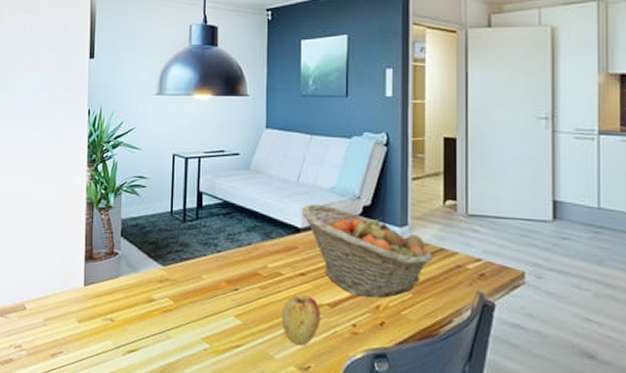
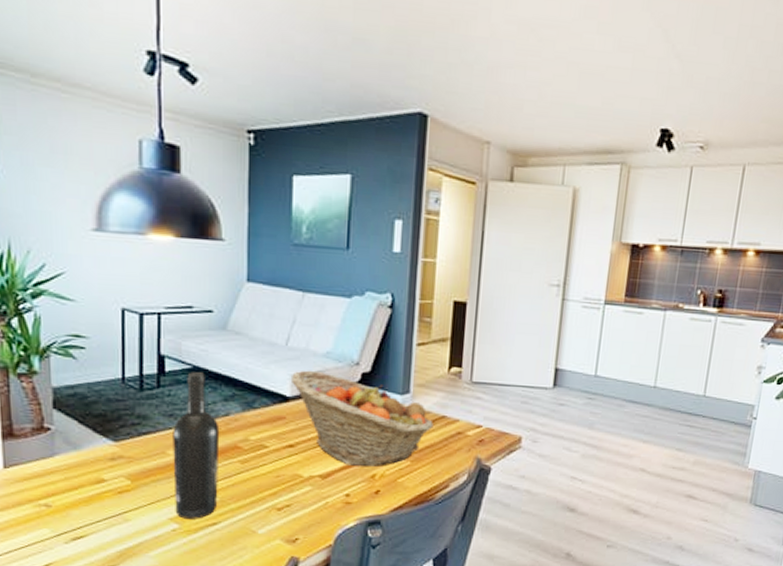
wine bottle: none [206,206,244,341] -> present [173,372,220,519]
apple: present [281,294,321,346] -> none [265,466,311,519]

